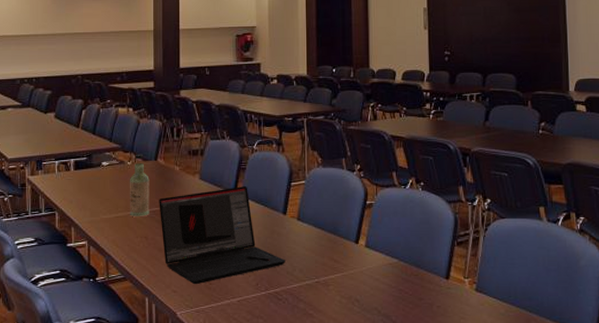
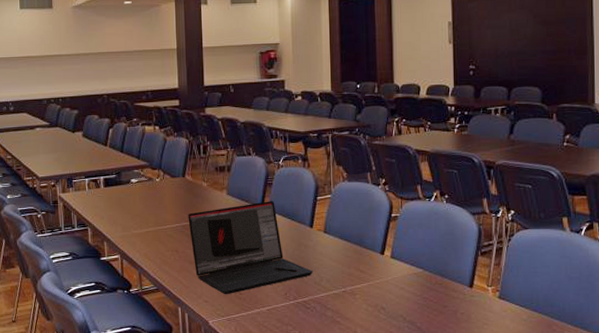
bottle: present [129,154,150,216] -> none [158,171,179,231]

